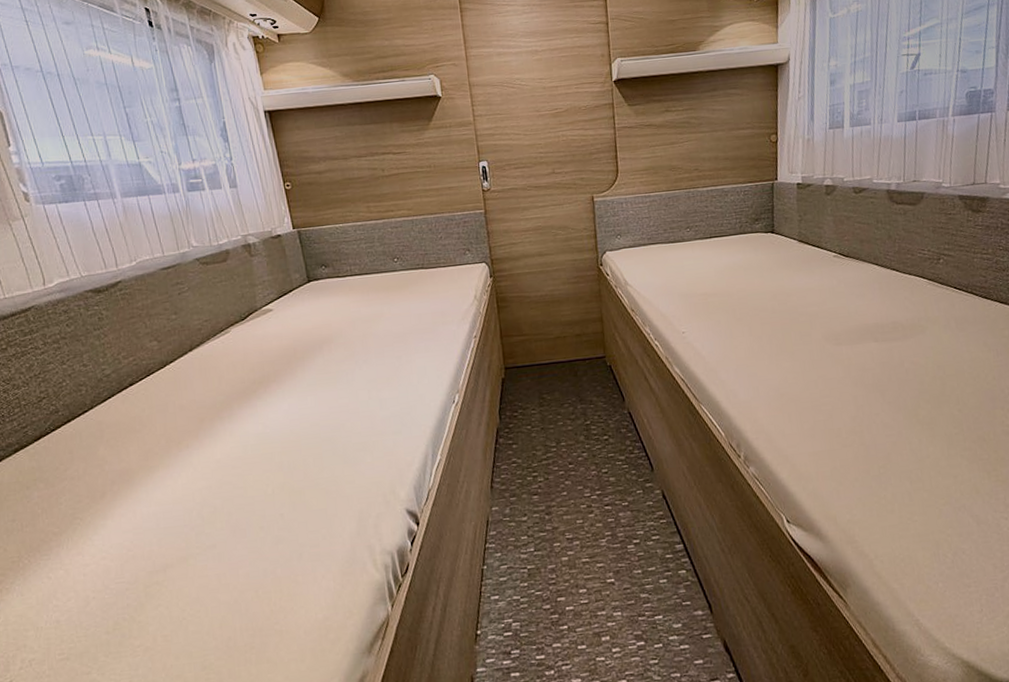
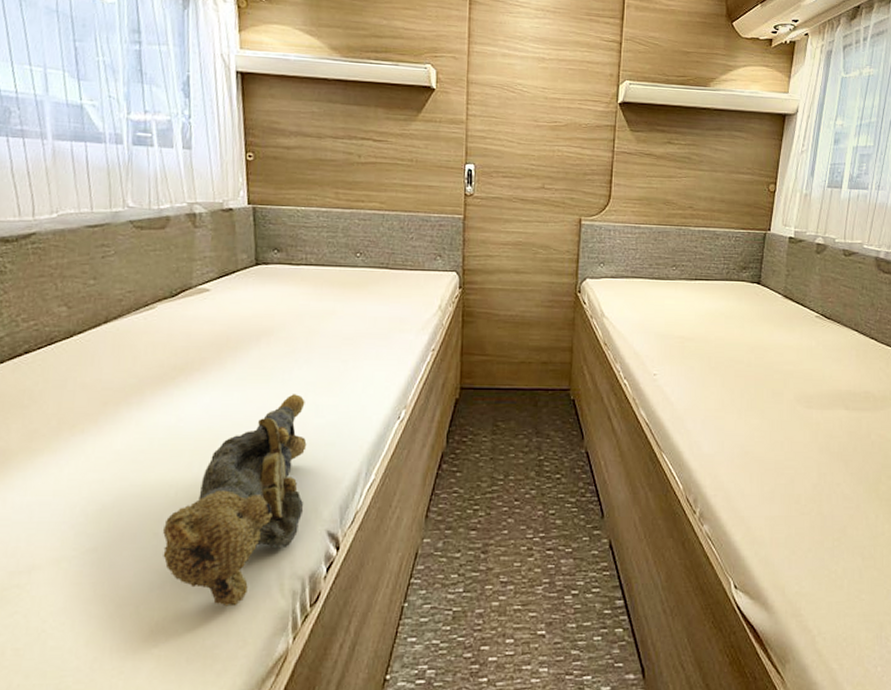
teddy bear: none [266,392,383,584] -> present [162,394,307,607]

